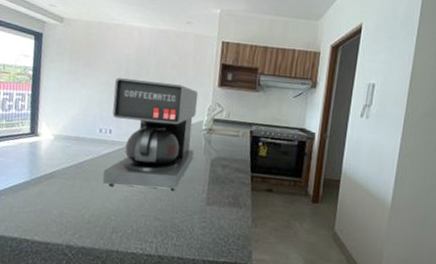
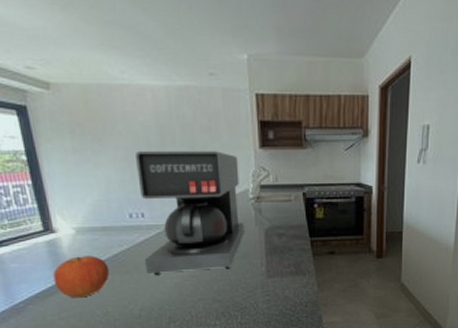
fruit: none [27,159,73,197] -> present [53,256,110,298]

